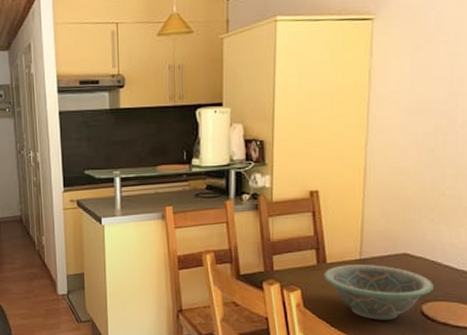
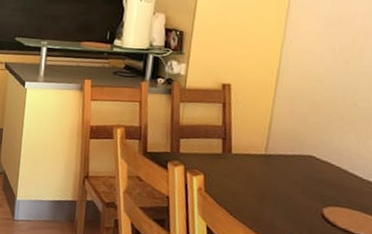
decorative bowl: present [323,265,434,320] -> none [227,157,337,218]

